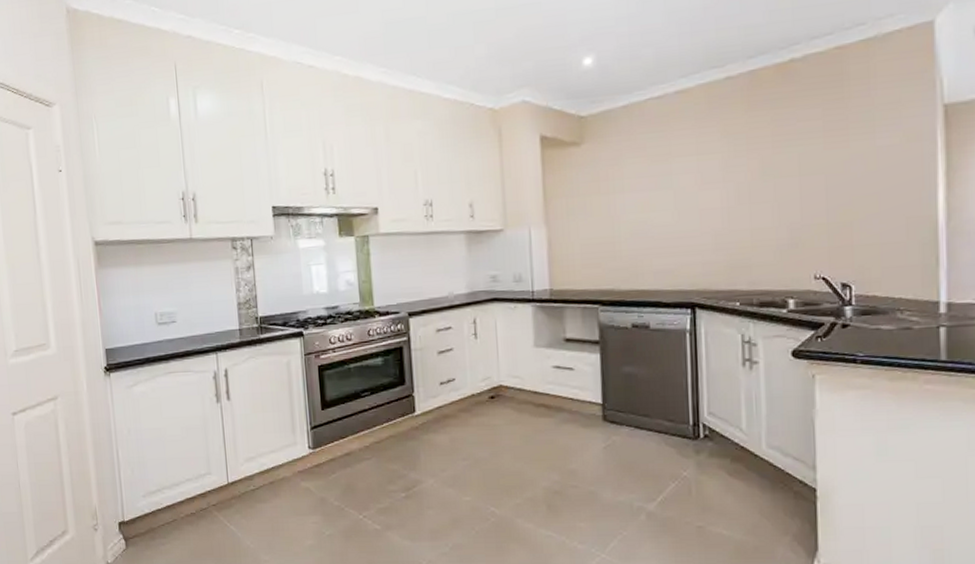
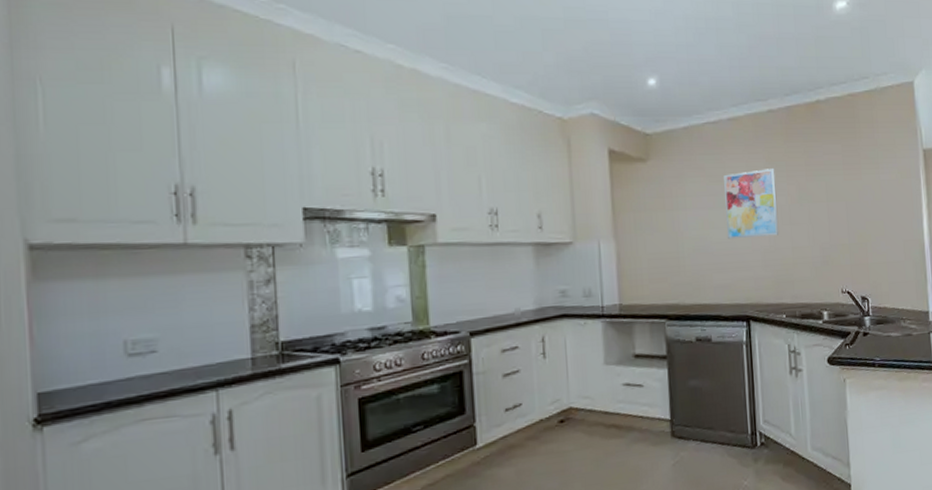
wall art: none [668,142,735,223] -> present [724,168,779,240]

